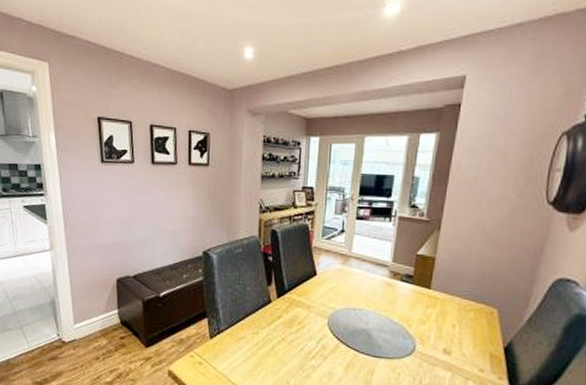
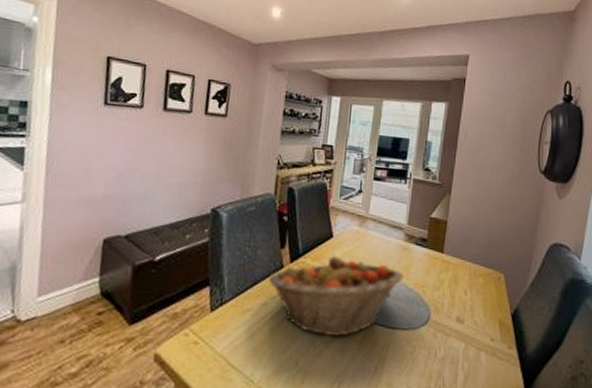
fruit basket: none [258,291,388,363] -> present [268,255,404,337]

